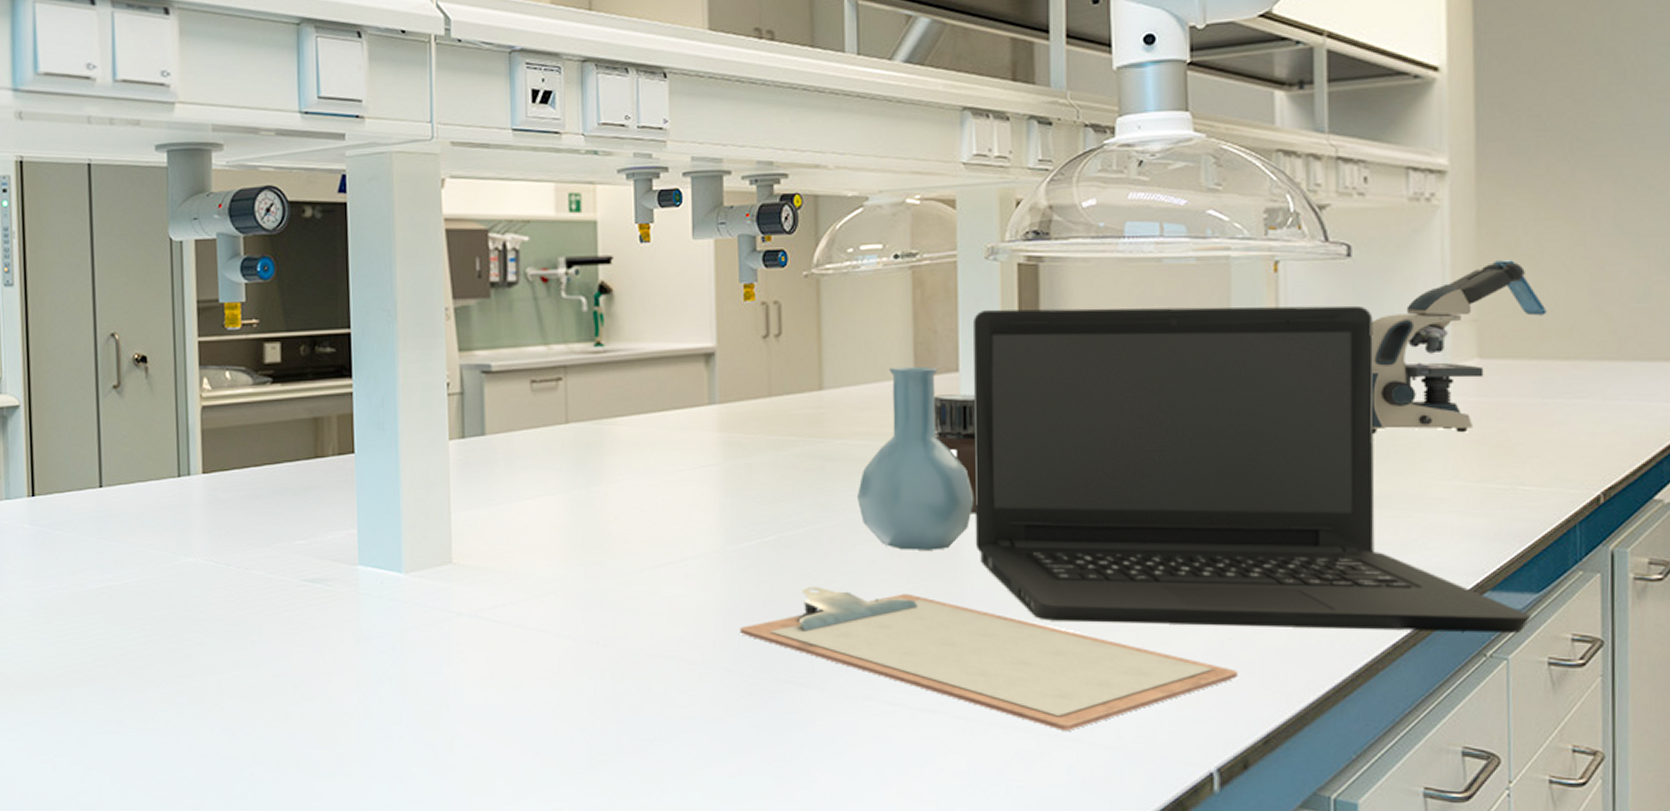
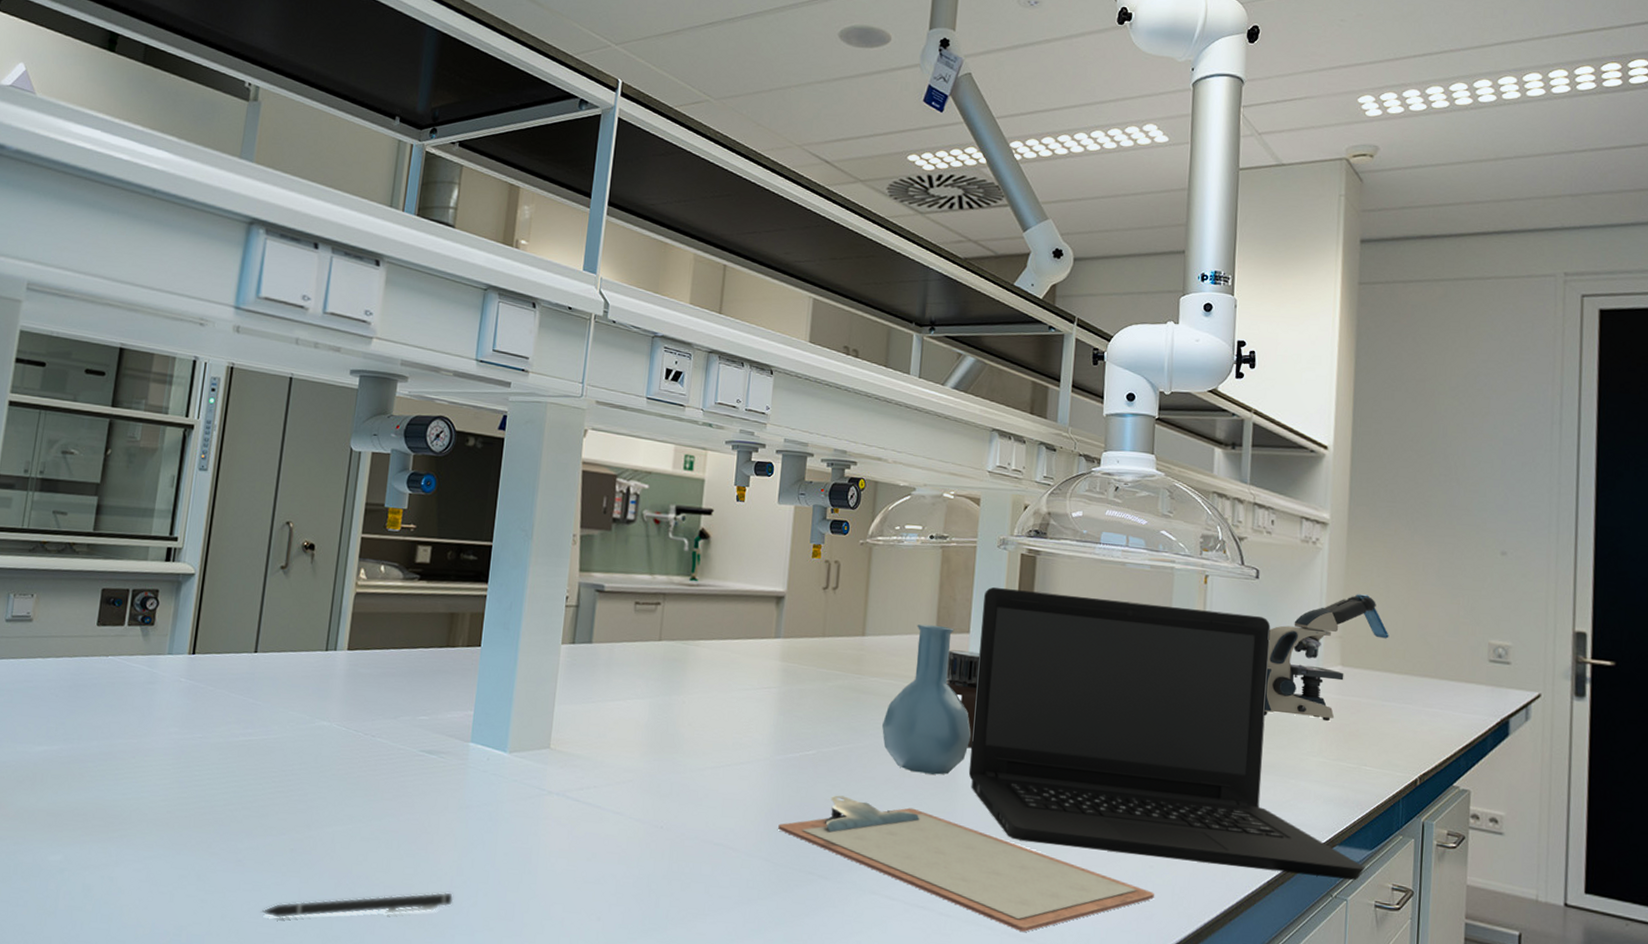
pen: none [153,737,364,780] -> present [261,892,453,918]

